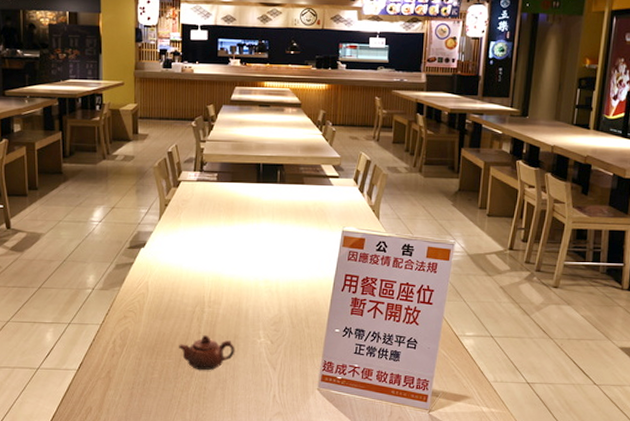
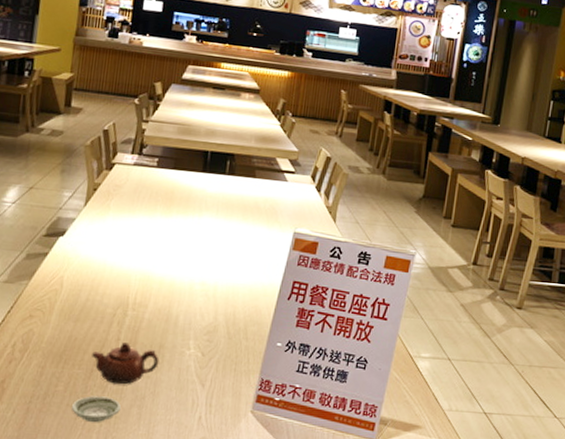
saucer: none [167,381,207,403] -> present [72,396,121,423]

